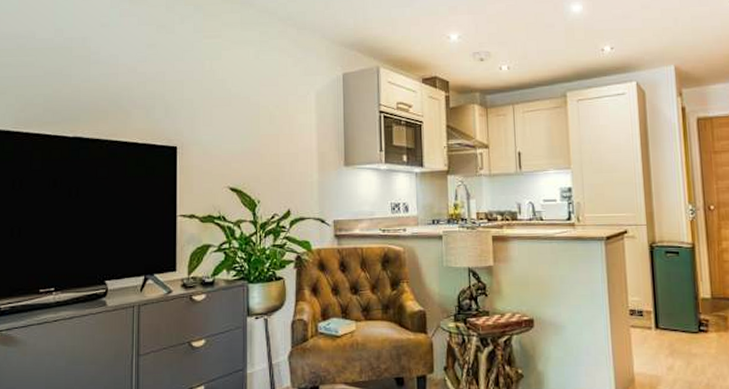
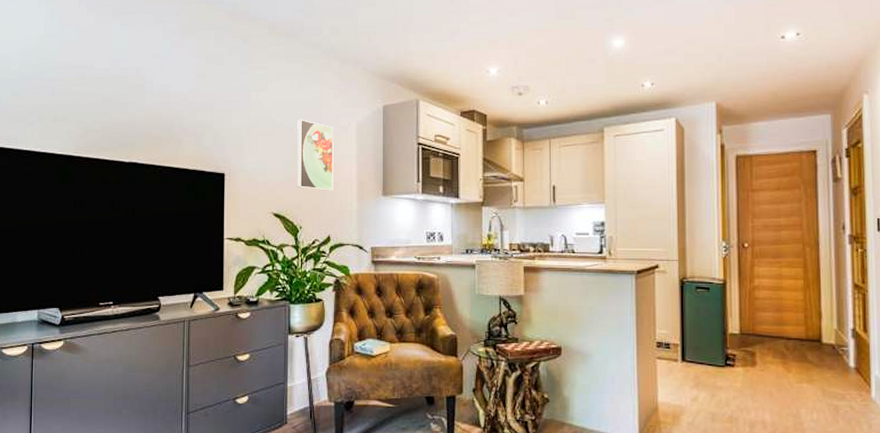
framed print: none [254,88,293,163] -> present [297,119,334,191]

